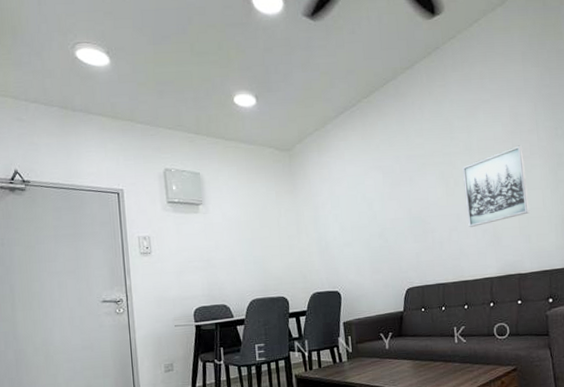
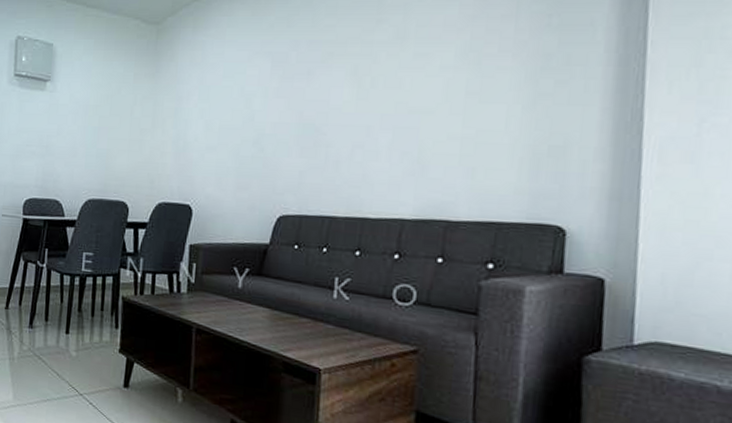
wall art: present [462,145,530,228] -> none [381,37,488,147]

